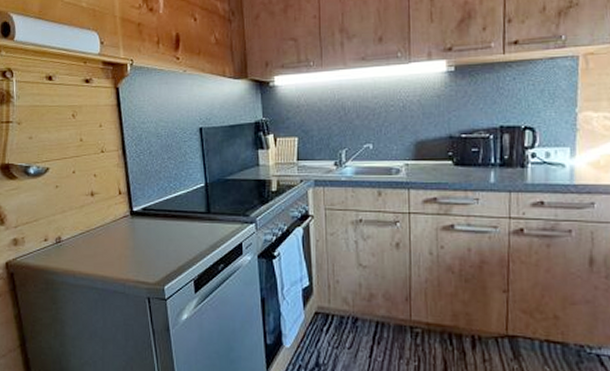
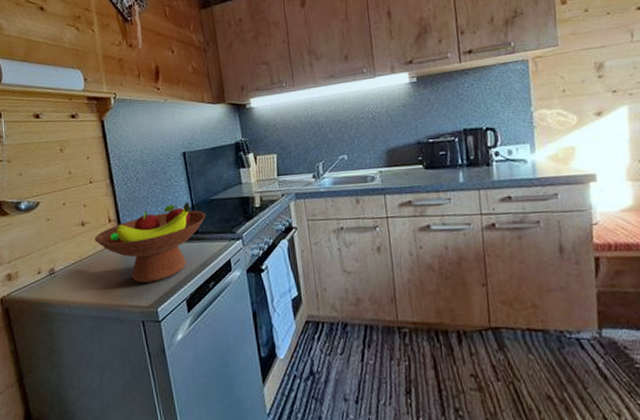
fruit bowl: none [104,180,219,259] -> present [95,202,206,283]

